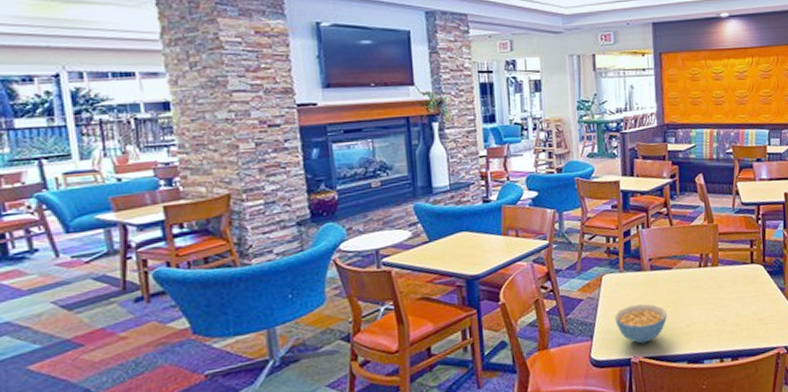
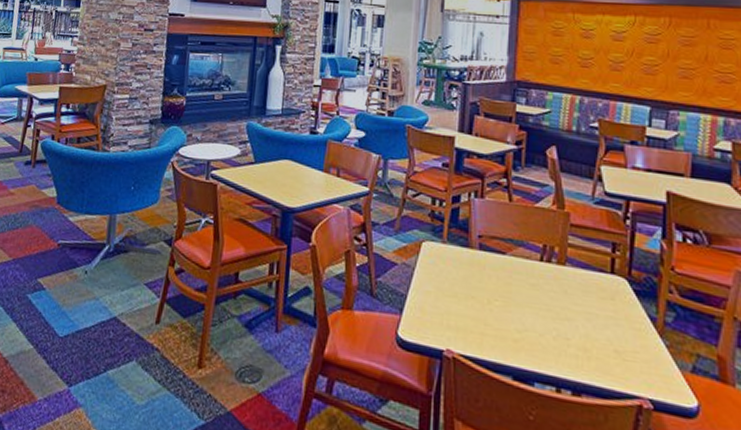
cereal bowl: present [614,304,667,344] -> none [430,286,493,337]

